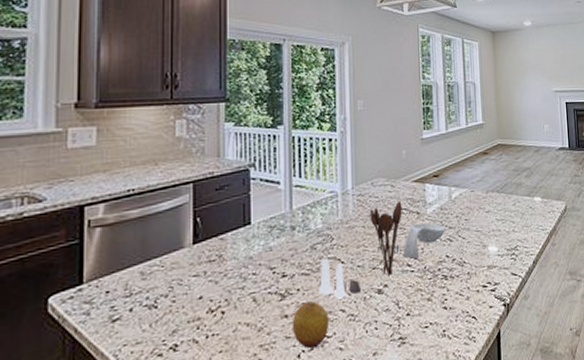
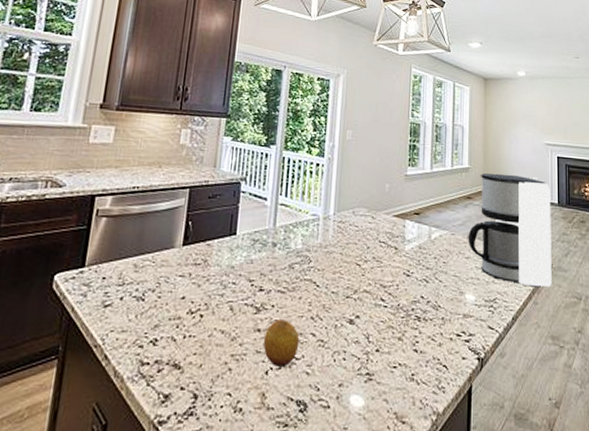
salt and pepper shaker set: present [318,257,362,299] -> none [292,278,334,322]
utensil holder: present [369,202,402,277] -> none [348,234,381,308]
spoon rest: present [402,223,445,260] -> none [377,259,422,295]
coffee maker: none [487,125,567,230] -> present [468,173,552,288]

